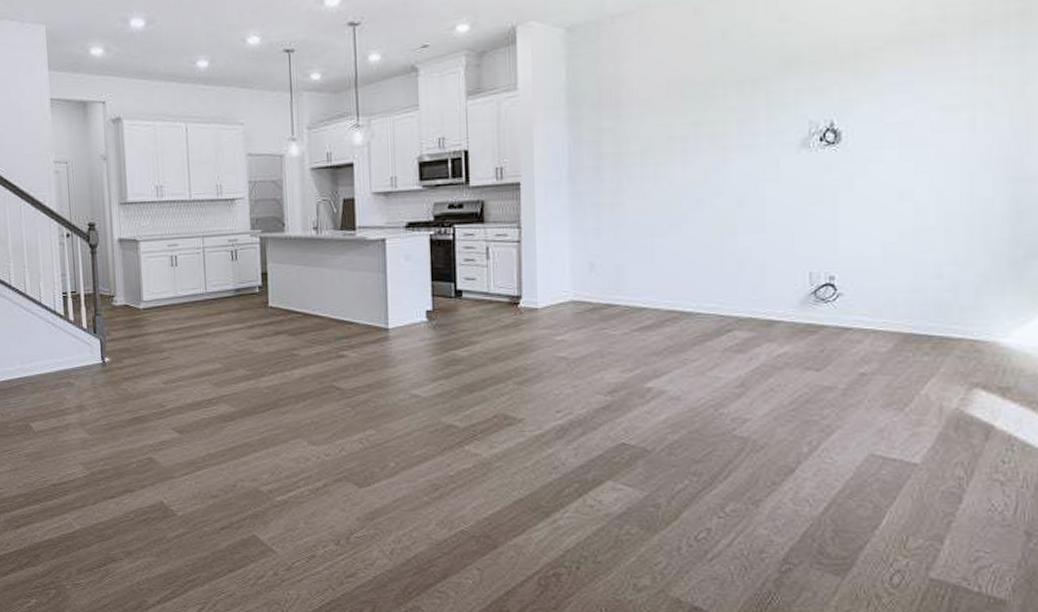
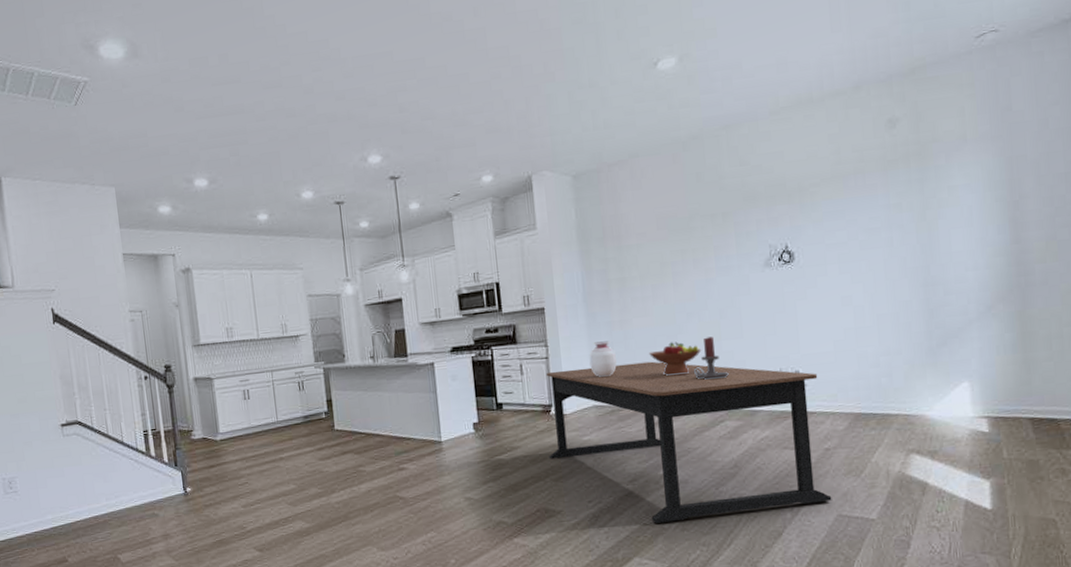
dining table: none [512,253,864,444] -> present [546,361,832,523]
vase: none [570,226,603,268] -> present [589,341,617,377]
fruit bowl: none [645,232,711,273] -> present [649,342,702,376]
candle holder: none [698,228,743,281] -> present [693,336,729,380]

